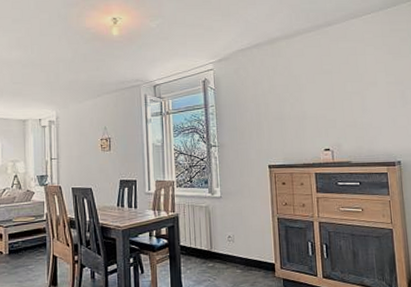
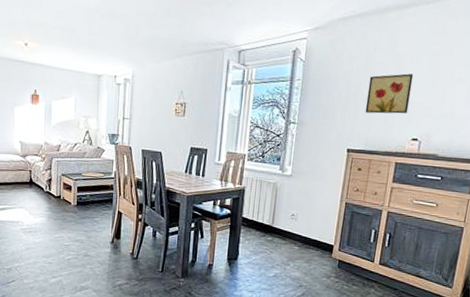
wall art: none [275,91,315,130] -> present [365,73,414,114]

